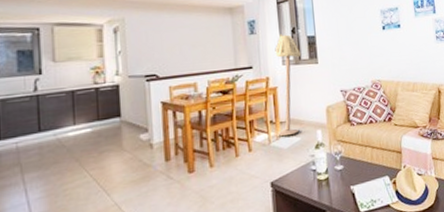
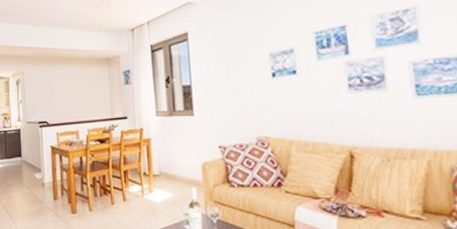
floor lamp: present [275,34,302,137] -> none [149,83,176,190]

